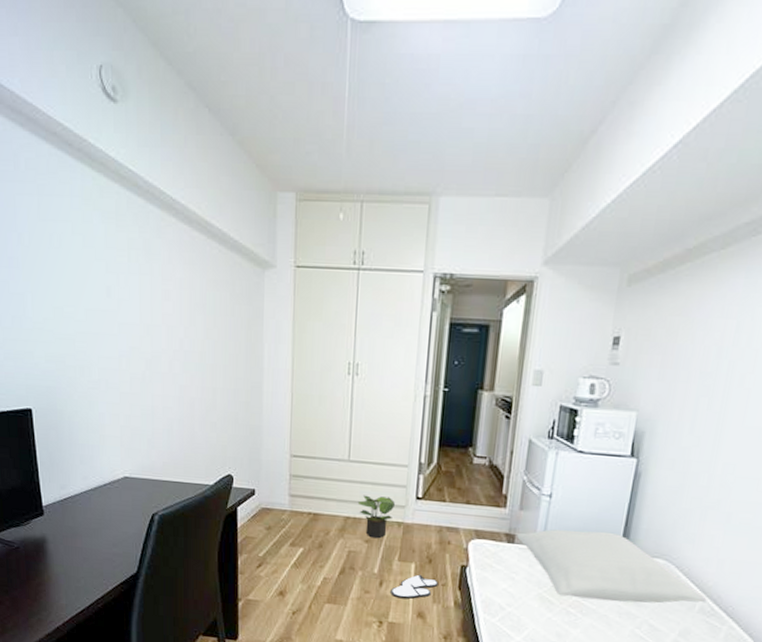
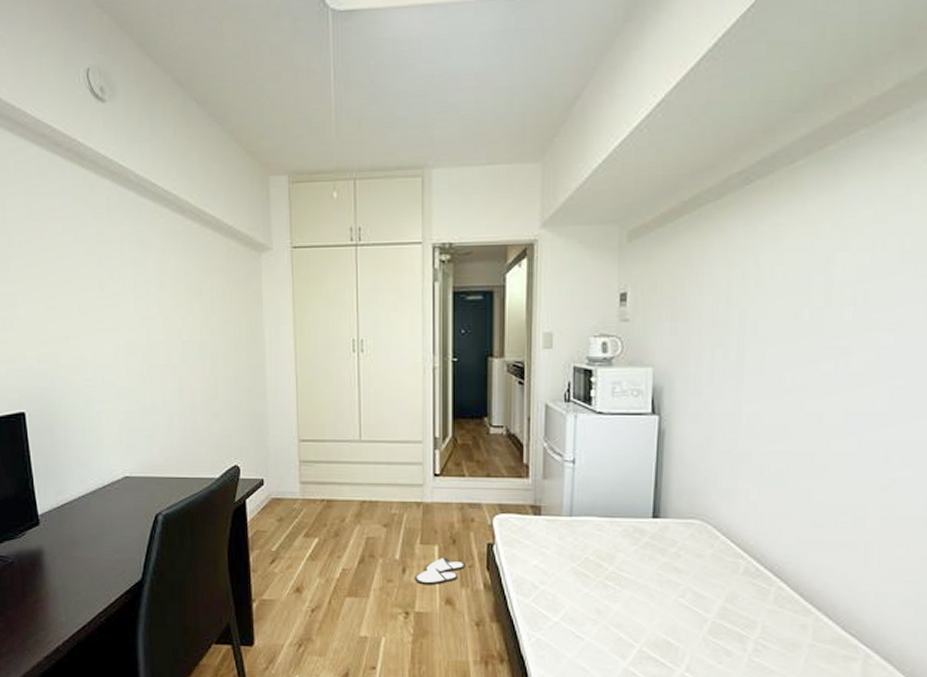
potted plant: present [357,495,395,539] -> none [372,476,412,522]
pillow: present [516,529,707,604] -> none [542,495,750,570]

